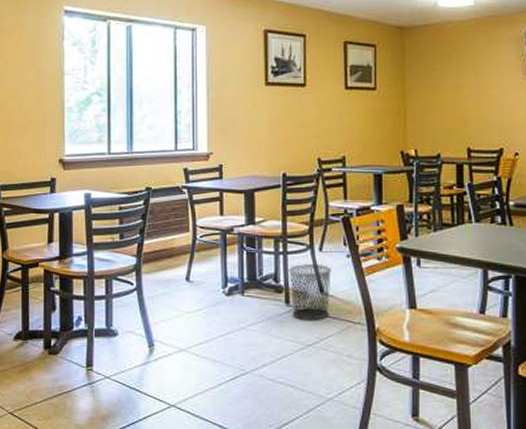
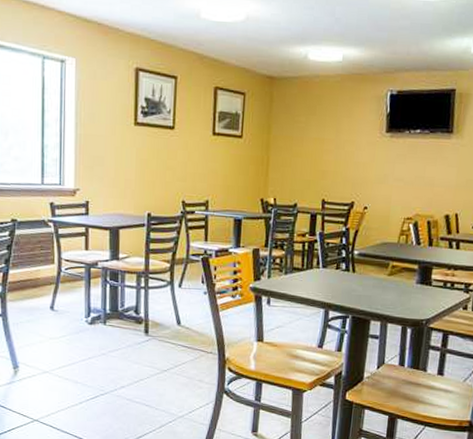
waste bin: present [288,263,331,322] -> none [149,298,189,350]

